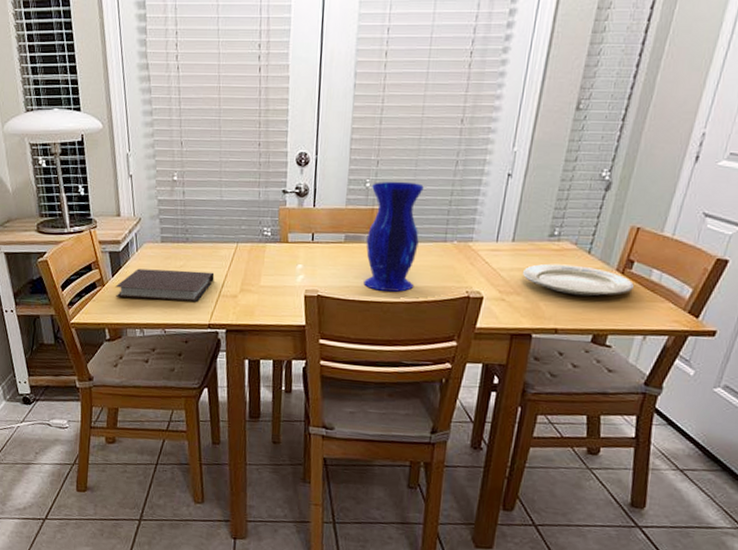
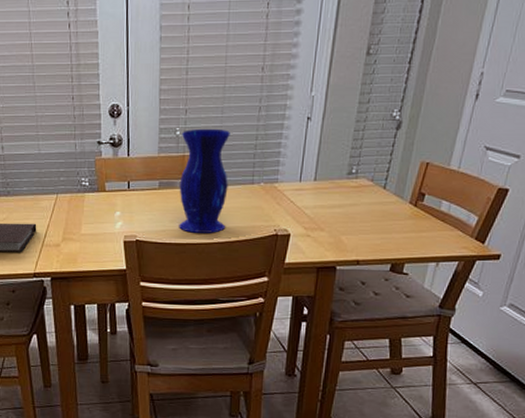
plate: present [522,263,634,297] -> none [324,200,426,229]

